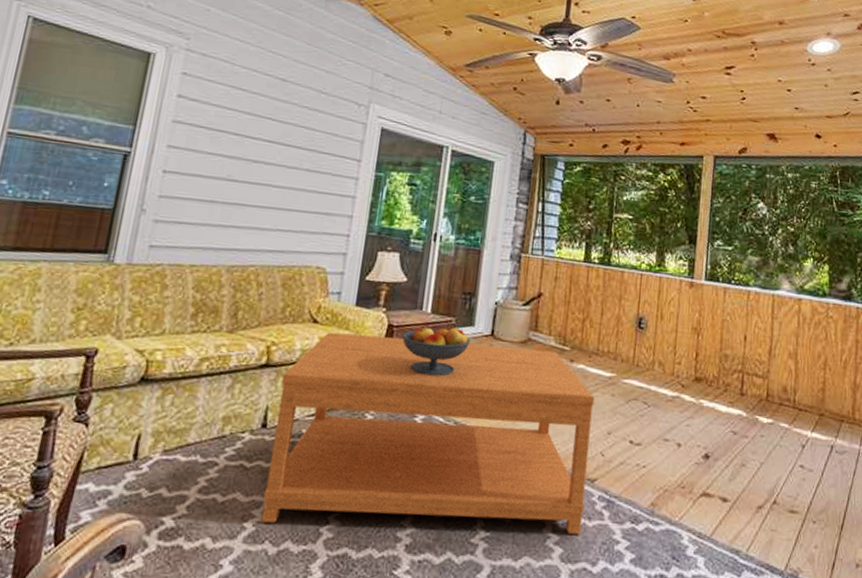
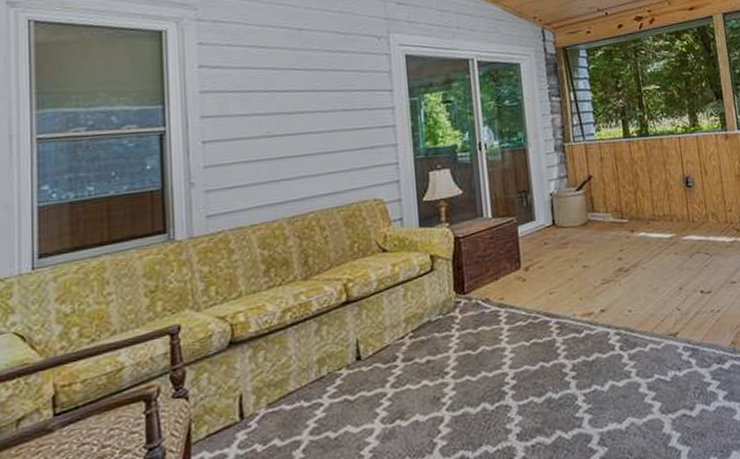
coffee table: present [261,332,595,535] -> none [365,226,674,447]
fruit bowl: present [401,326,471,377] -> none [469,225,535,277]

